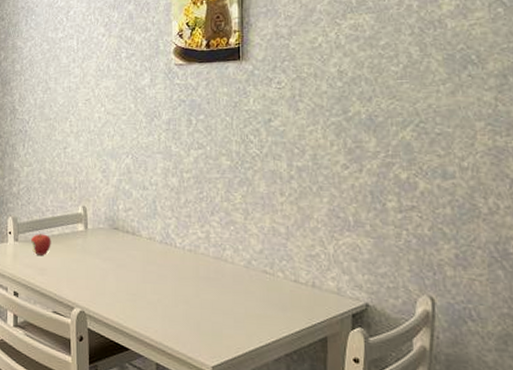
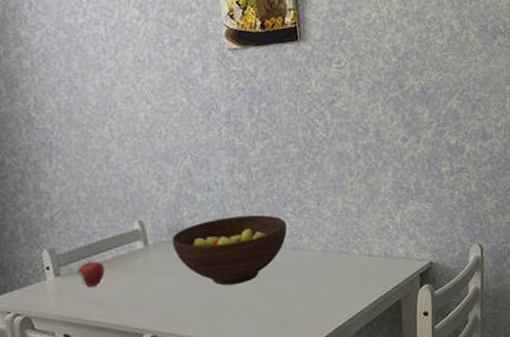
fruit bowl: none [107,216,212,281] -> present [172,214,288,286]

